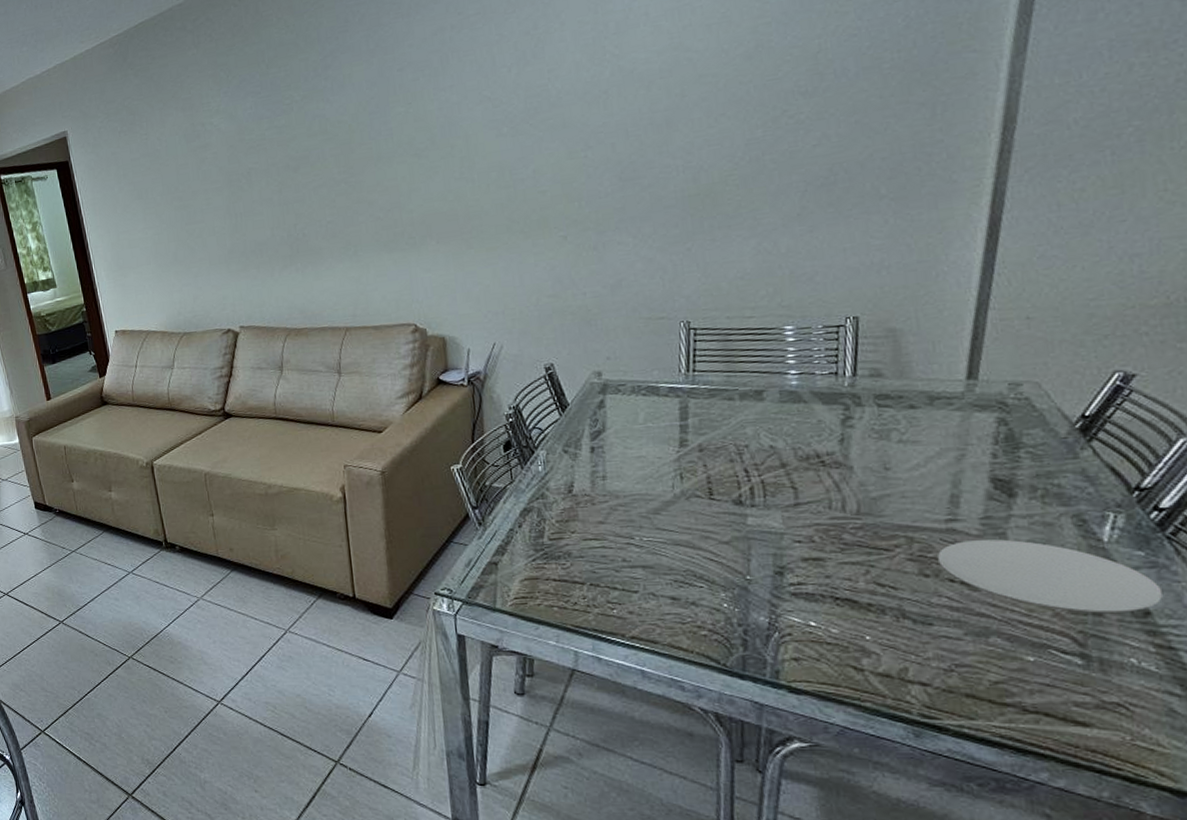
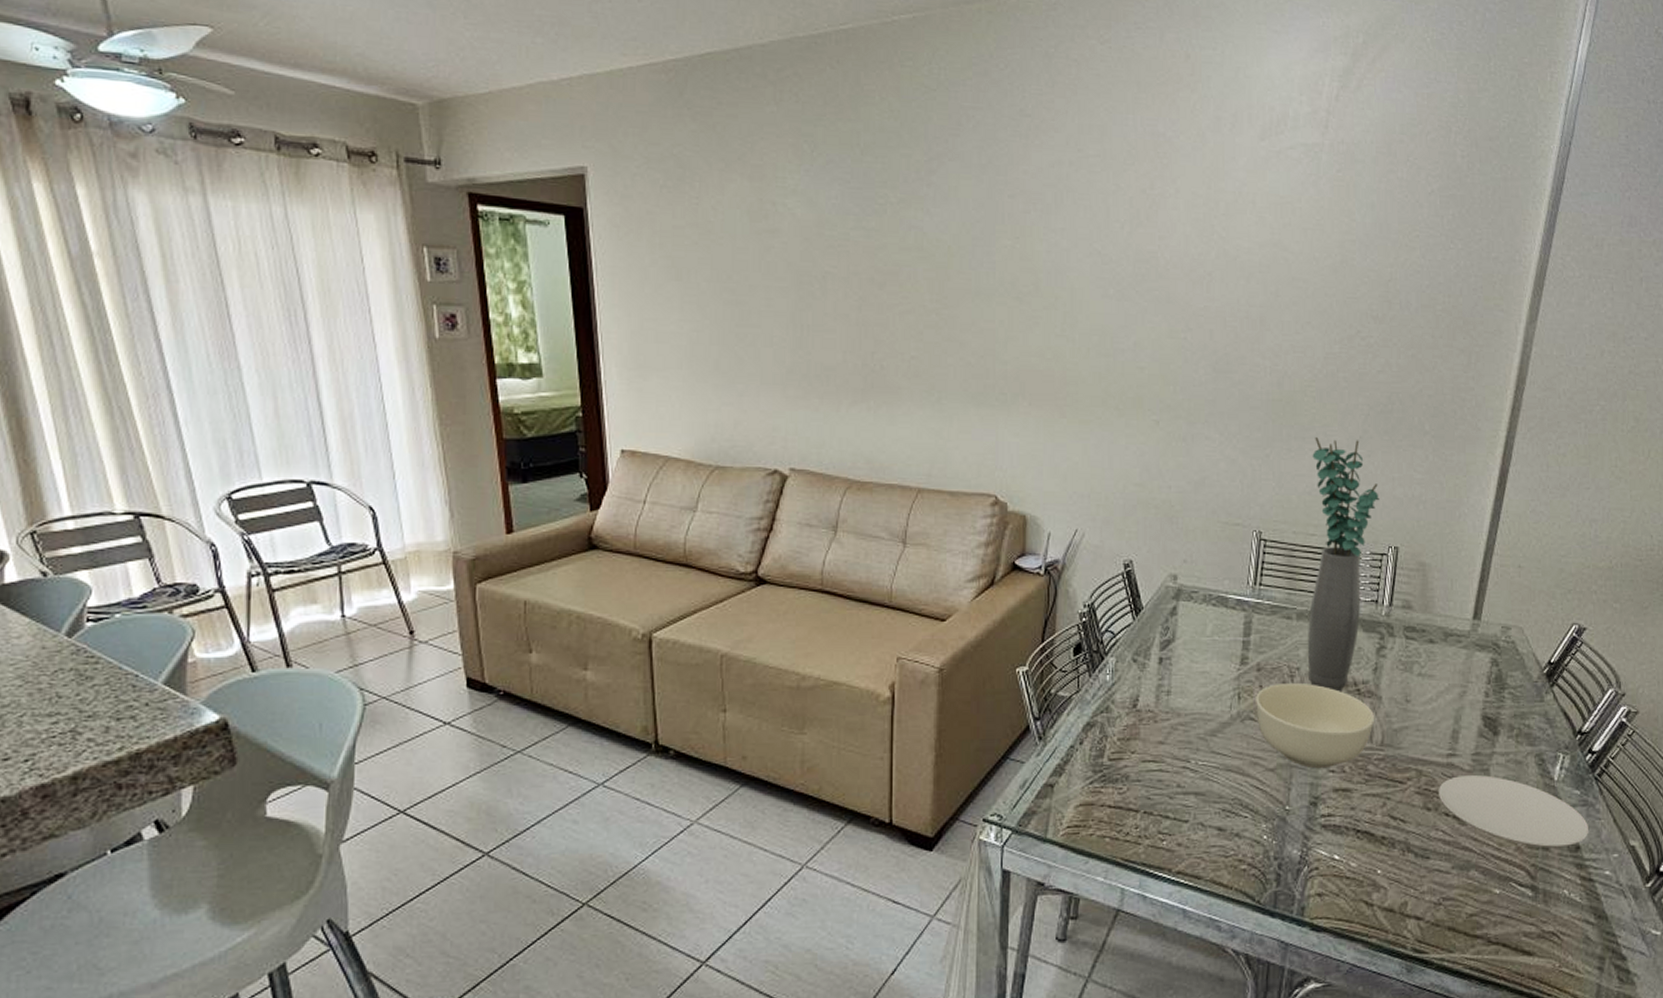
bowl: none [700,459,847,540] -> present [1256,682,1375,769]
vase: none [741,217,829,466] -> present [1307,437,1379,692]

